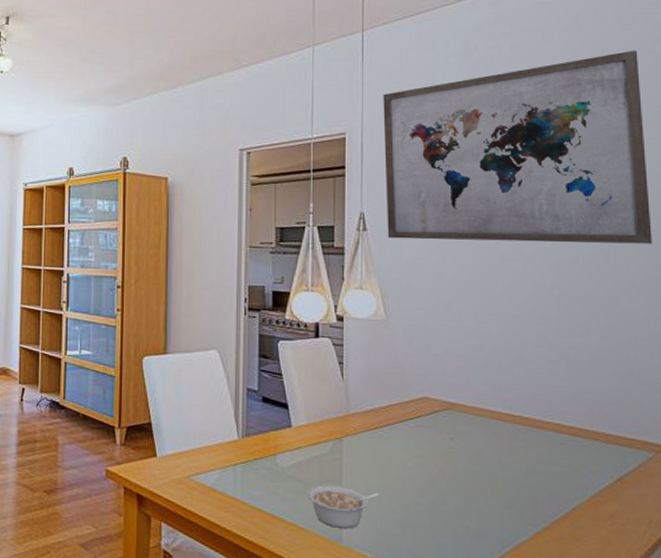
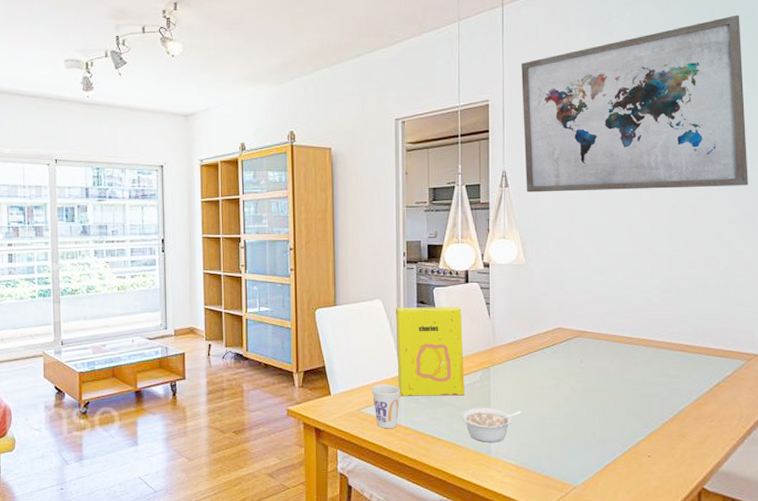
cup: none [203,448,237,503] -> present [371,384,401,429]
cereal box: none [233,361,312,470] -> present [395,307,465,396]

